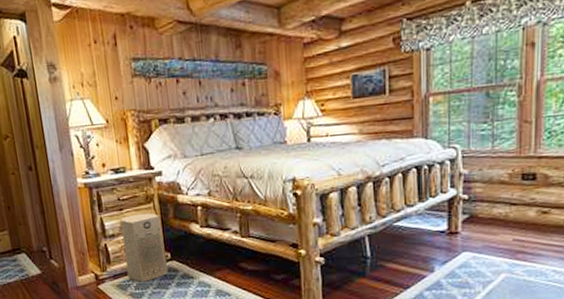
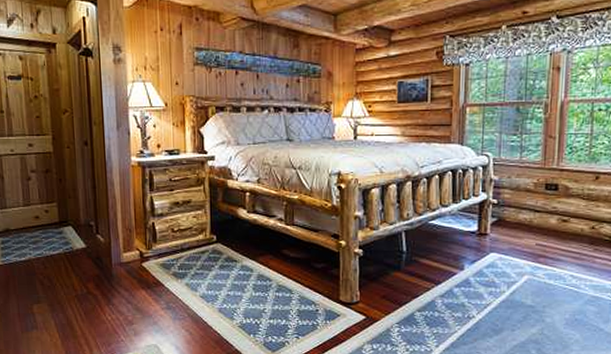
air purifier: present [120,213,169,283] -> none [170,195,213,263]

